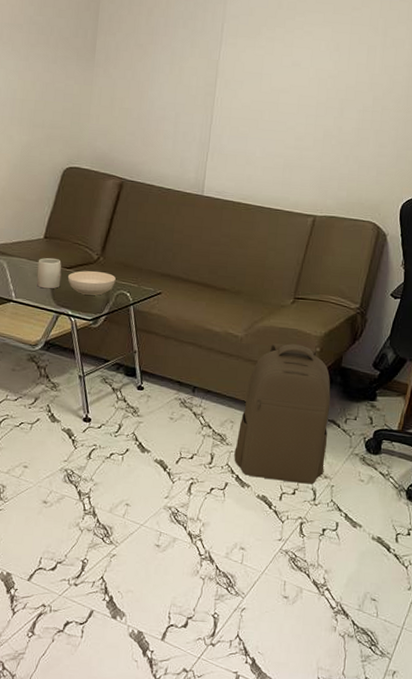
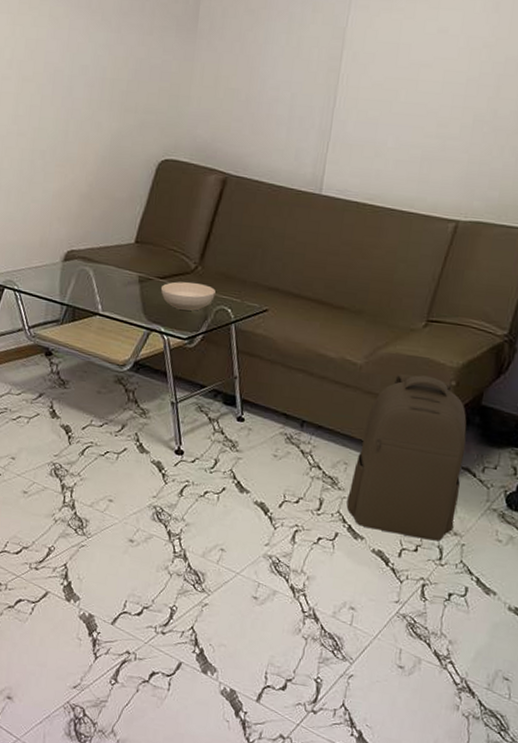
mug: present [36,258,62,289] -> none [126,265,155,302]

